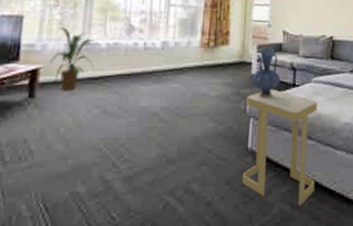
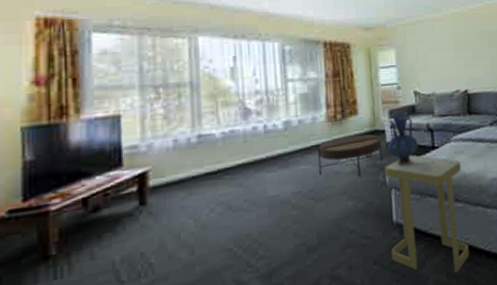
house plant: present [49,27,99,91] -> none [158,121,212,192]
coffee table: none [187,63,247,102] -> present [318,134,383,177]

